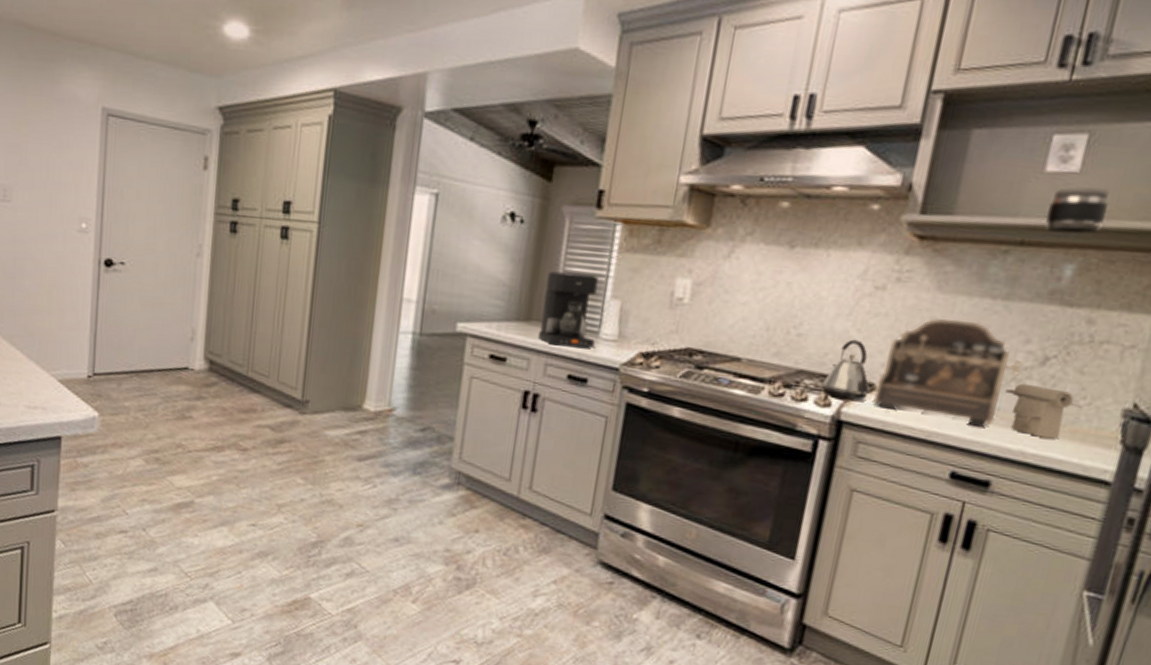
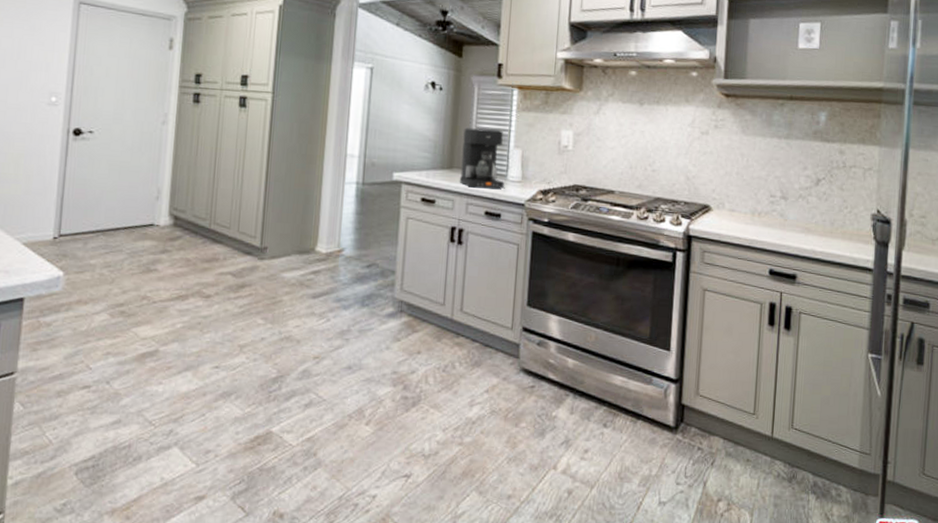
kettle: present [821,339,871,402] -> none [673,172,707,220]
spice rack: present [873,319,1023,427] -> none [710,154,805,234]
roll-top bag: present [1005,383,1083,439] -> none [796,199,846,239]
jar: present [1045,187,1109,234] -> none [803,59,839,91]

